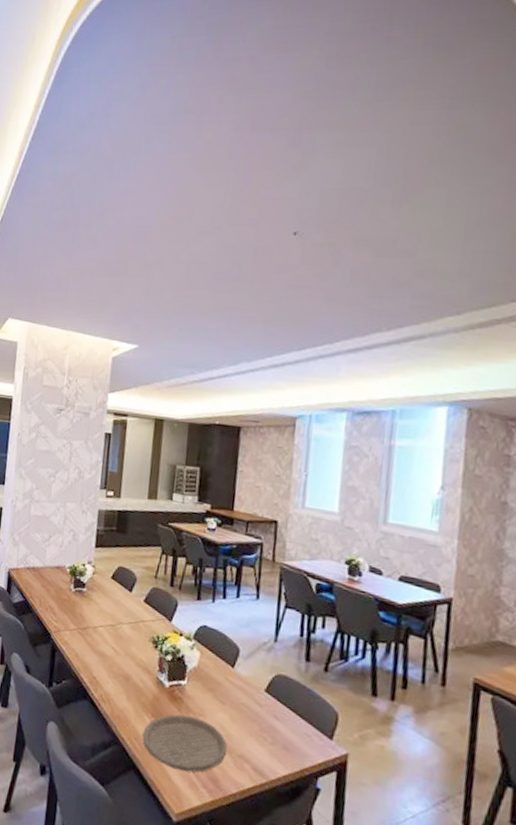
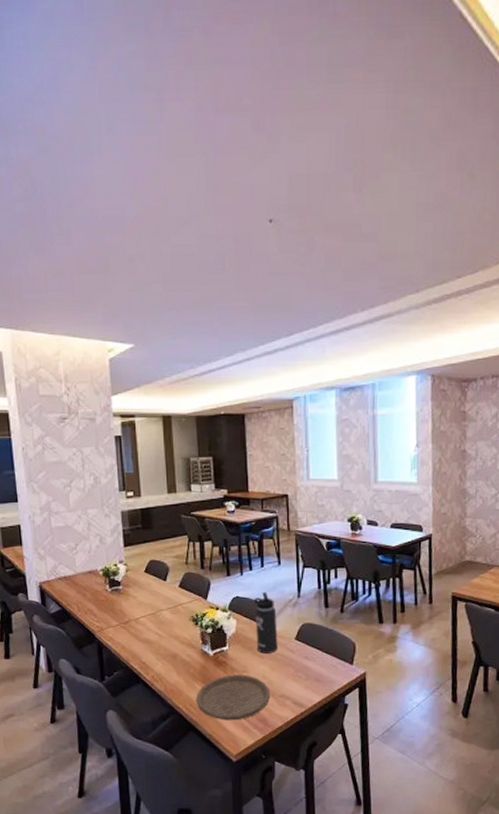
thermos bottle: none [218,626,248,702] -> present [253,591,278,653]

